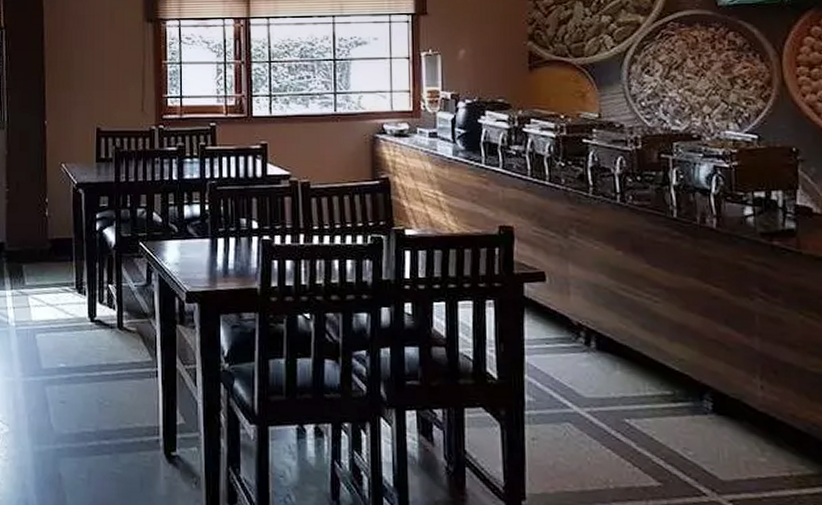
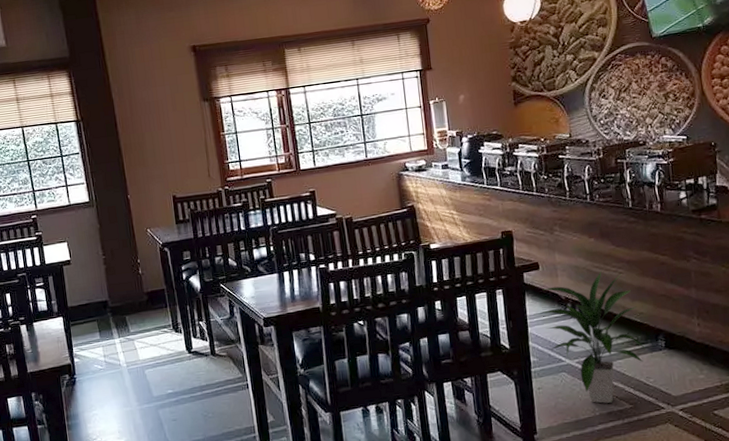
indoor plant: none [542,295,684,475] -> present [540,271,645,403]

